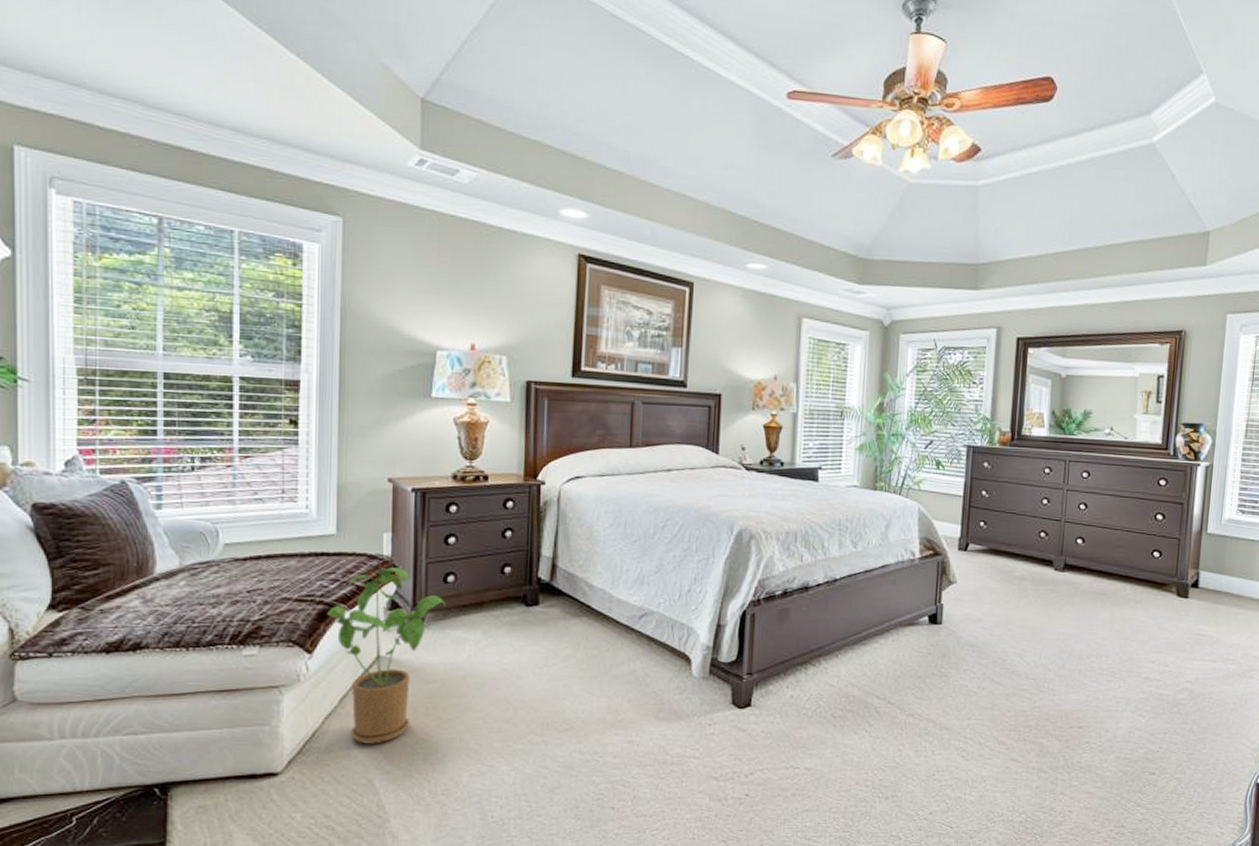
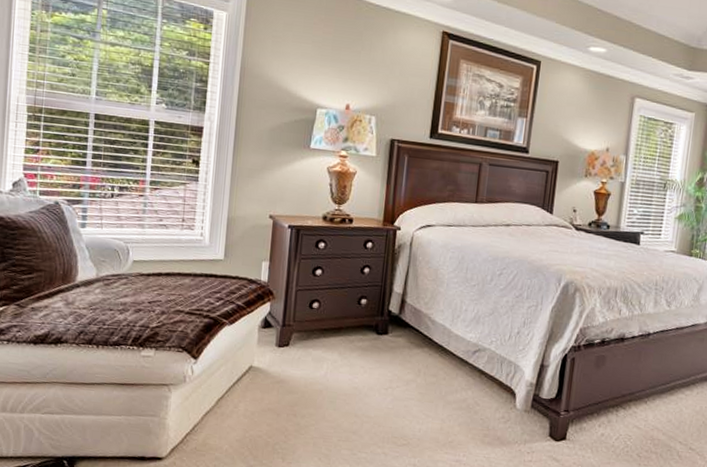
house plant: present [327,567,447,744] -> none [212,291,311,442]

